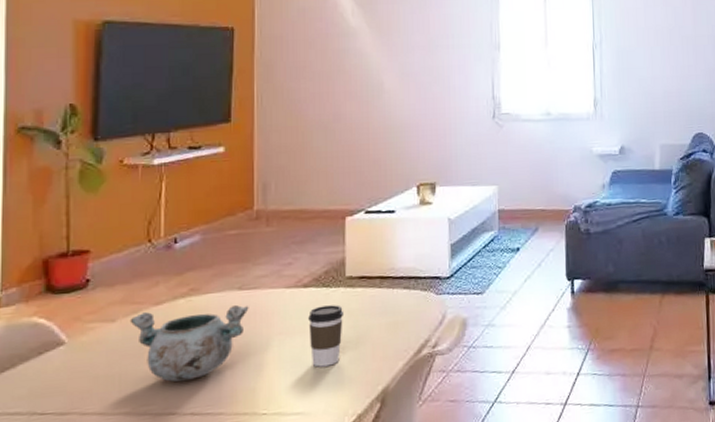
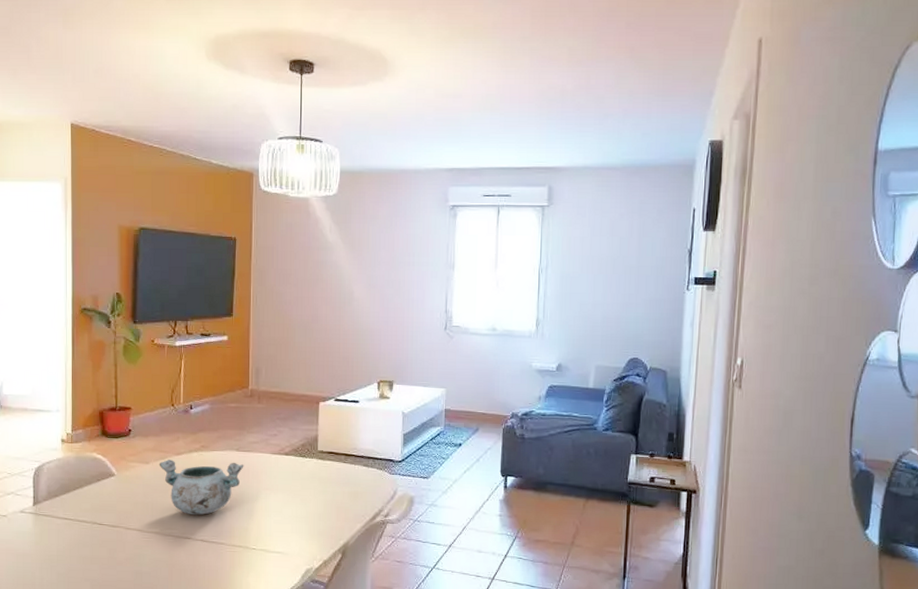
coffee cup: present [308,305,345,367] -> none [288,472,316,520]

